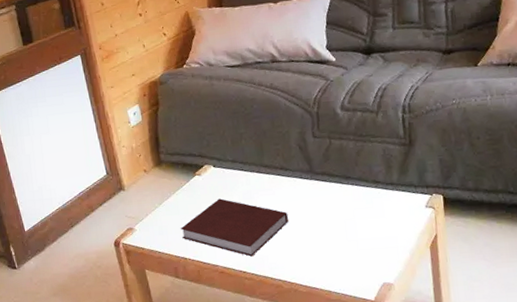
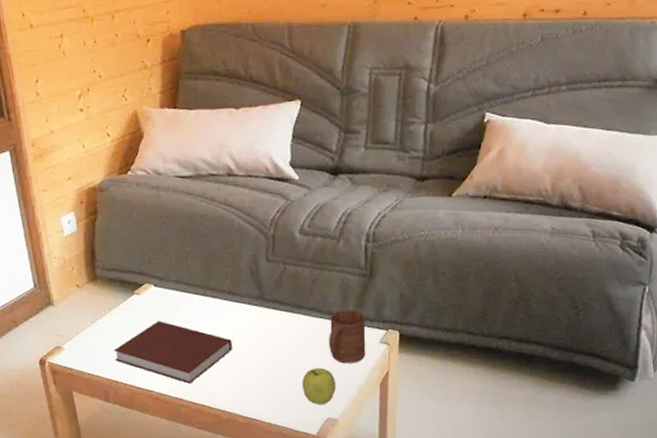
fruit: none [356,234,389,271] -> present [302,368,335,405]
cup: none [376,177,414,229] -> present [329,310,366,364]

